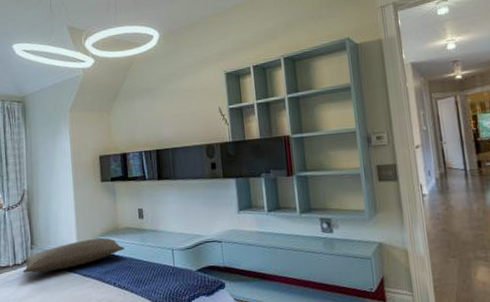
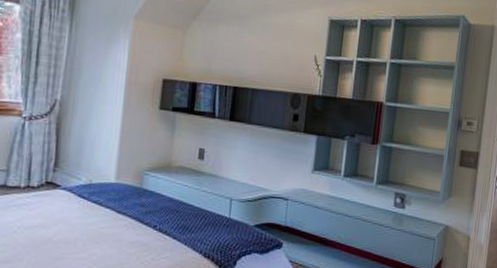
pillow: present [22,237,125,273] -> none [37,172,175,202]

